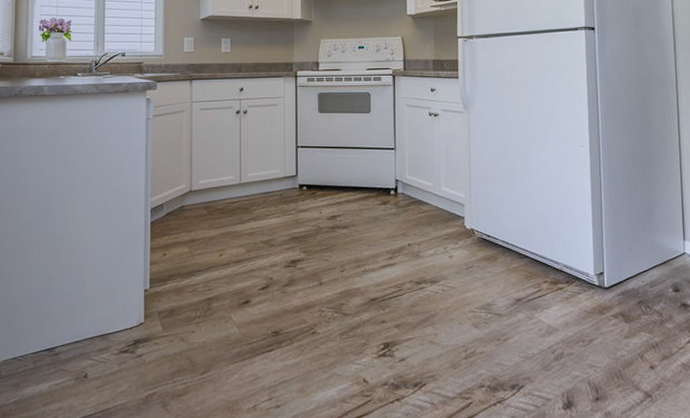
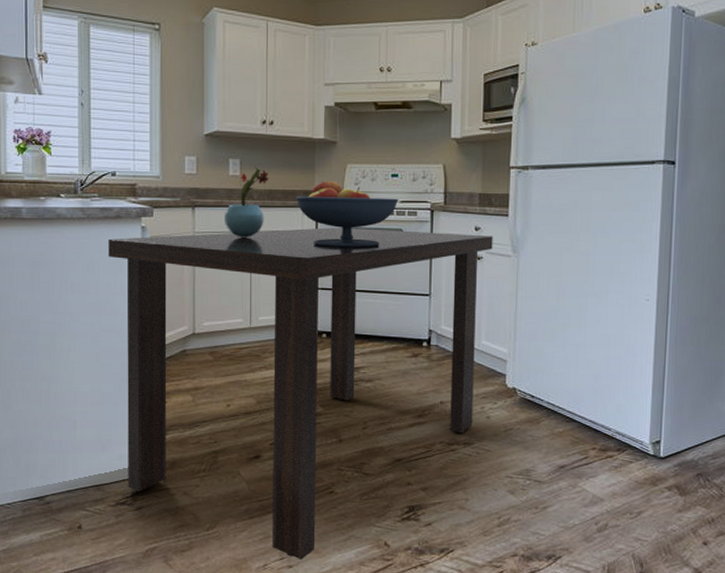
dining table: none [117,92,447,400] -> present [108,226,493,560]
potted flower: none [217,43,256,106] -> present [224,166,270,239]
fruit bowl: none [278,54,365,110] -> present [295,181,399,248]

